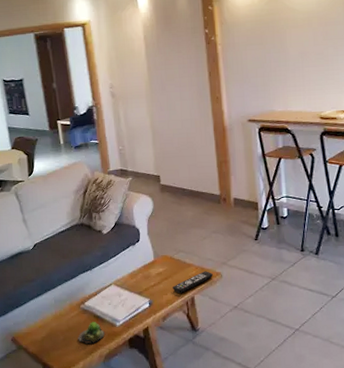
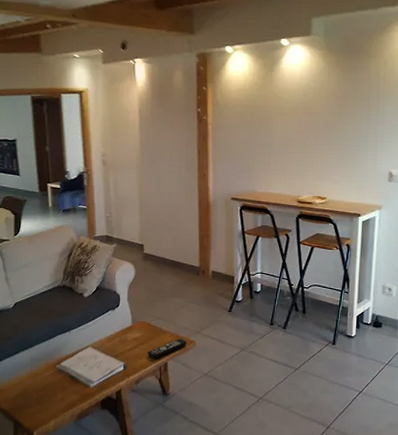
succulent plant: present [78,322,105,344] -> none [51,382,78,403]

